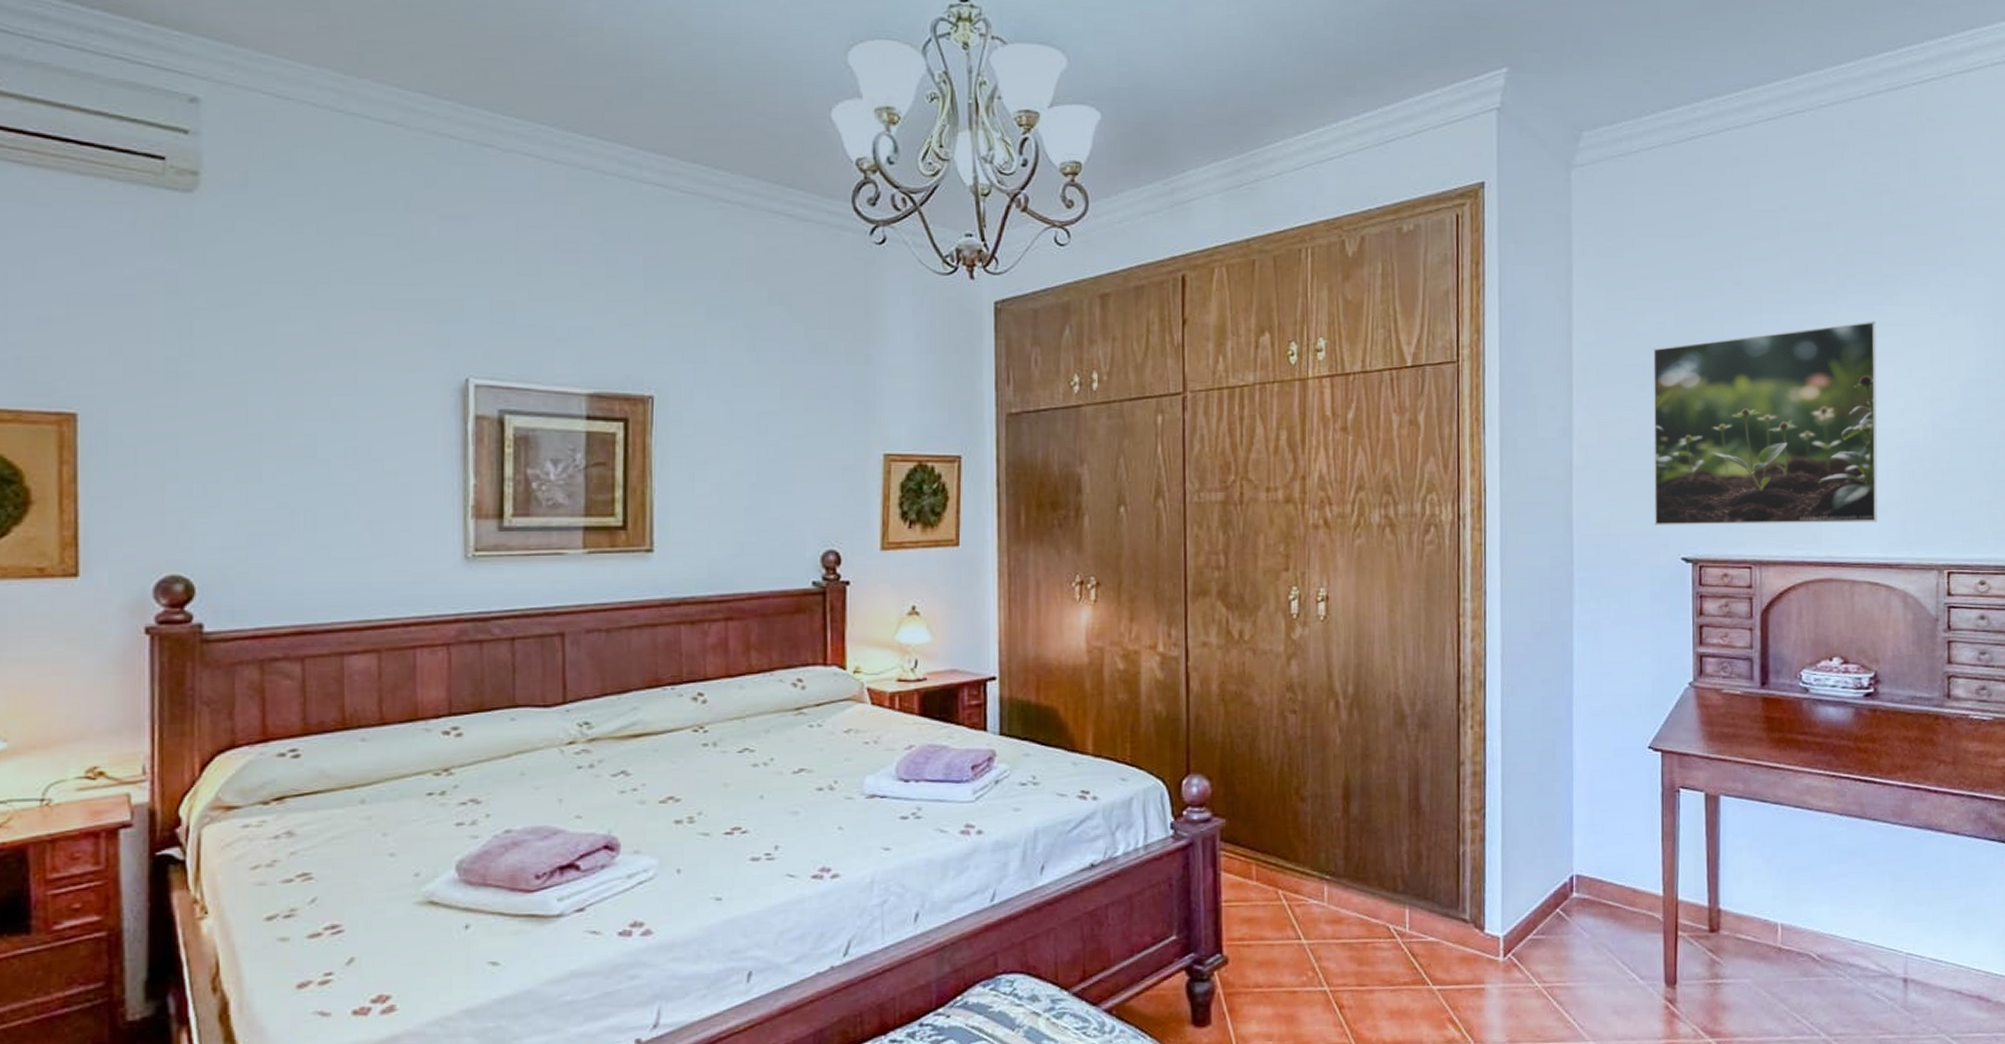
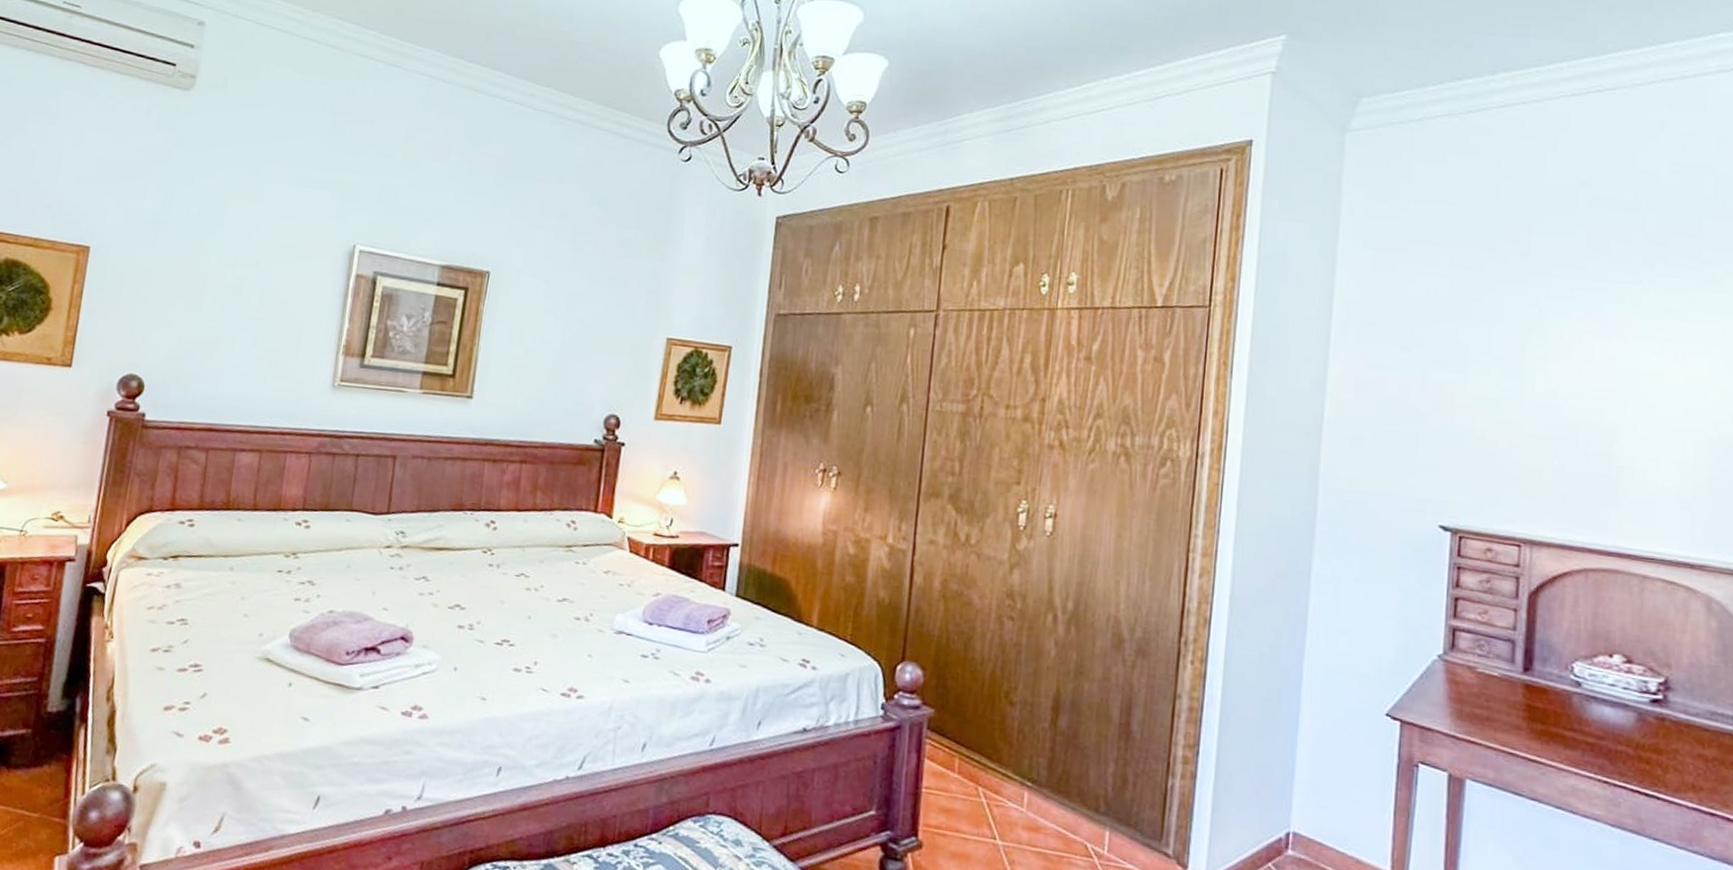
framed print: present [1653,321,1878,525] -> none [1410,305,1689,517]

